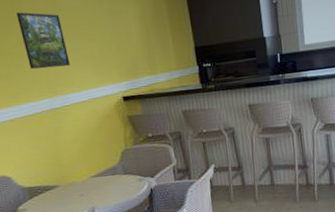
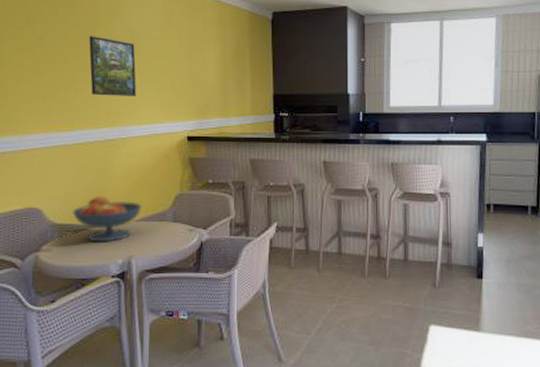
fruit bowl: none [37,159,95,199] -> present [73,196,143,242]

